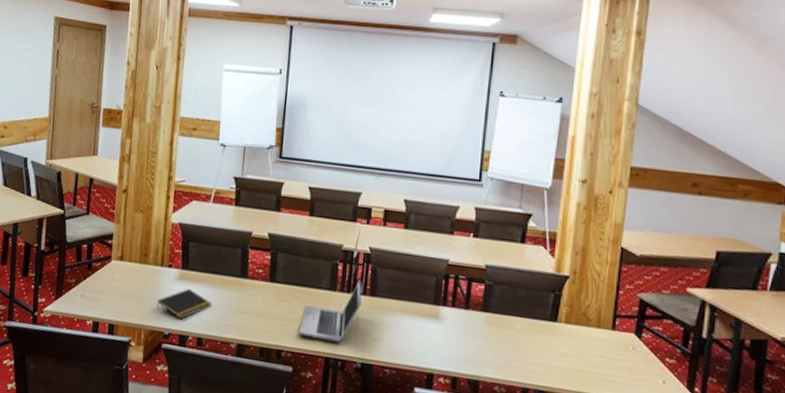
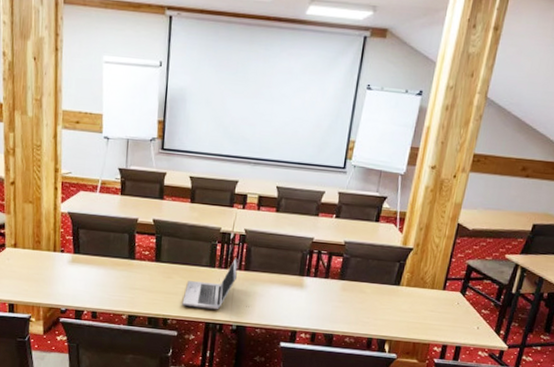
notepad: present [156,289,211,319] -> none [52,271,103,297]

